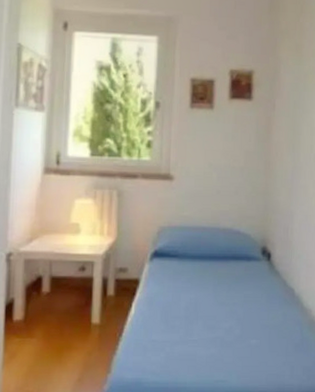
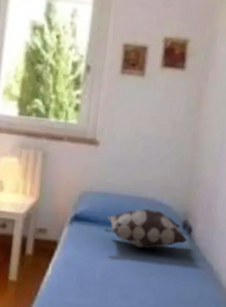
decorative pillow: none [185,238,268,279] -> present [105,208,188,249]

